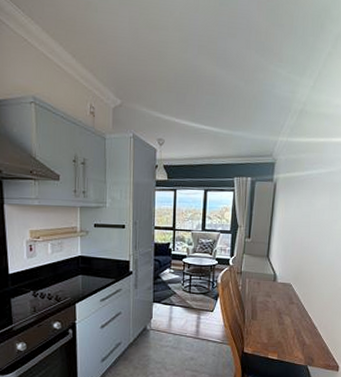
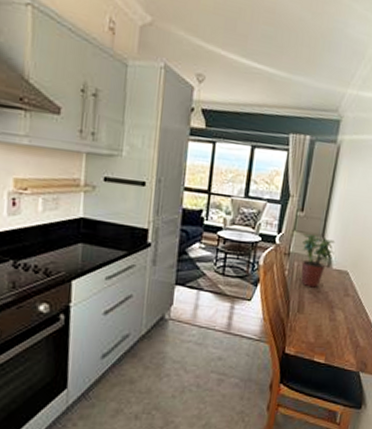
potted plant: none [251,256,279,299] -> present [301,234,336,288]

